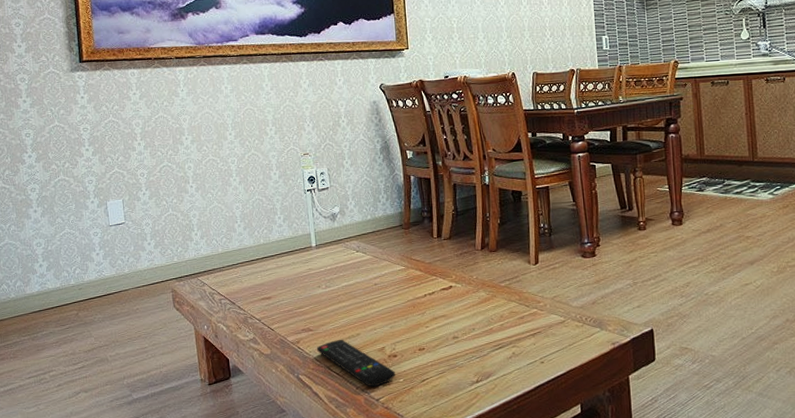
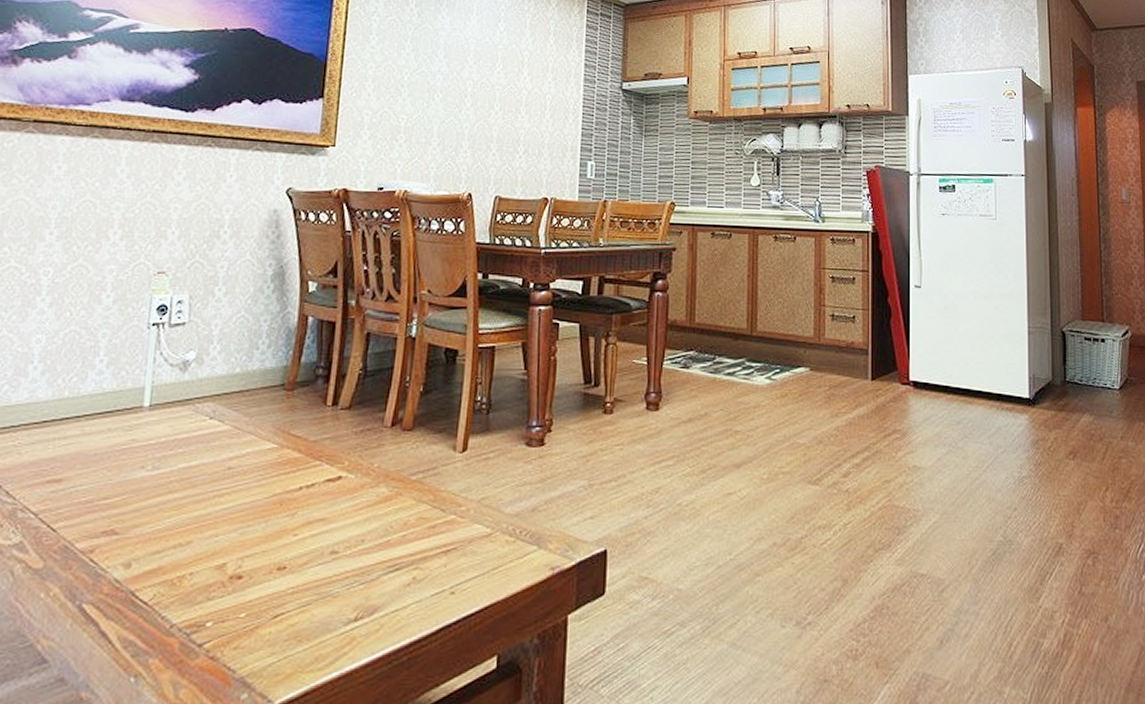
remote control: present [317,339,395,387] -> none [119,548,235,625]

